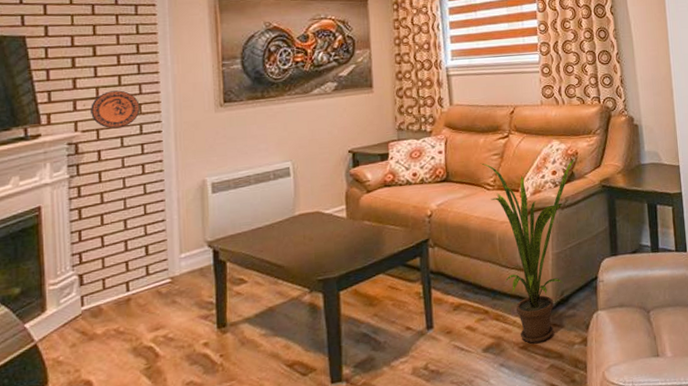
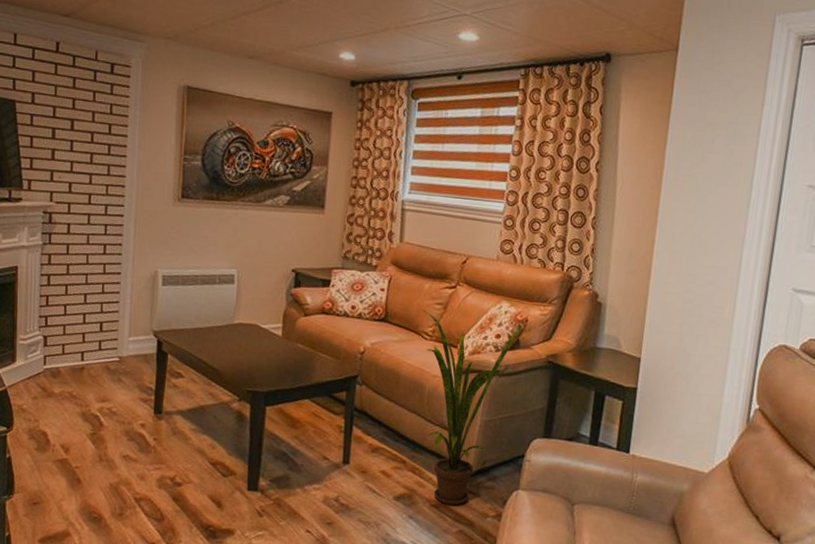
decorative plate: present [91,90,140,129] -> none [65,167,107,206]

